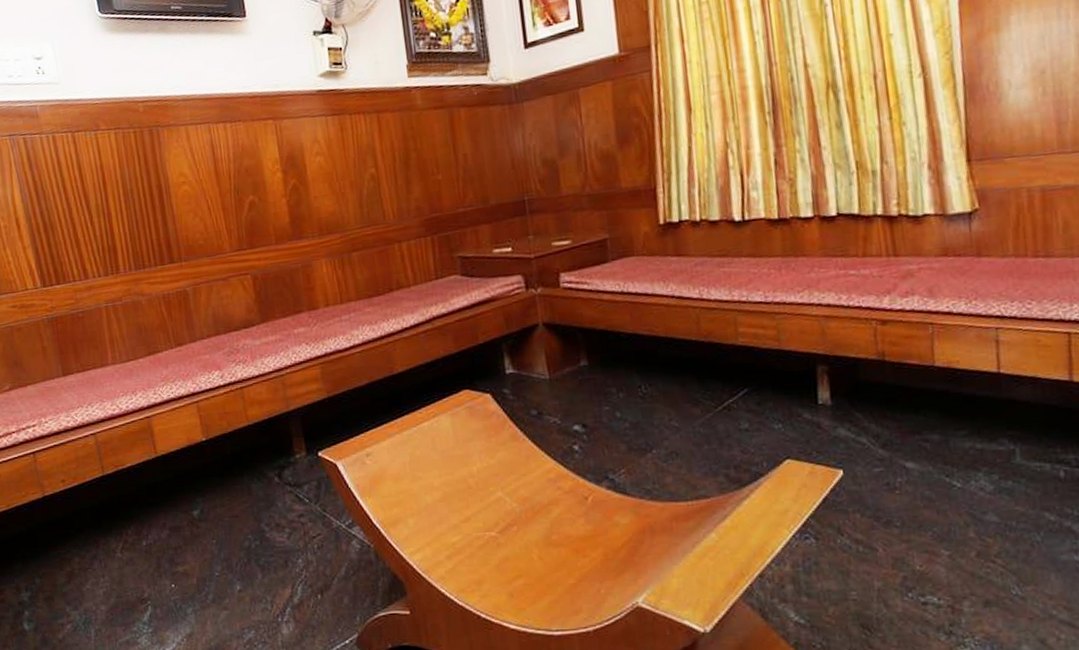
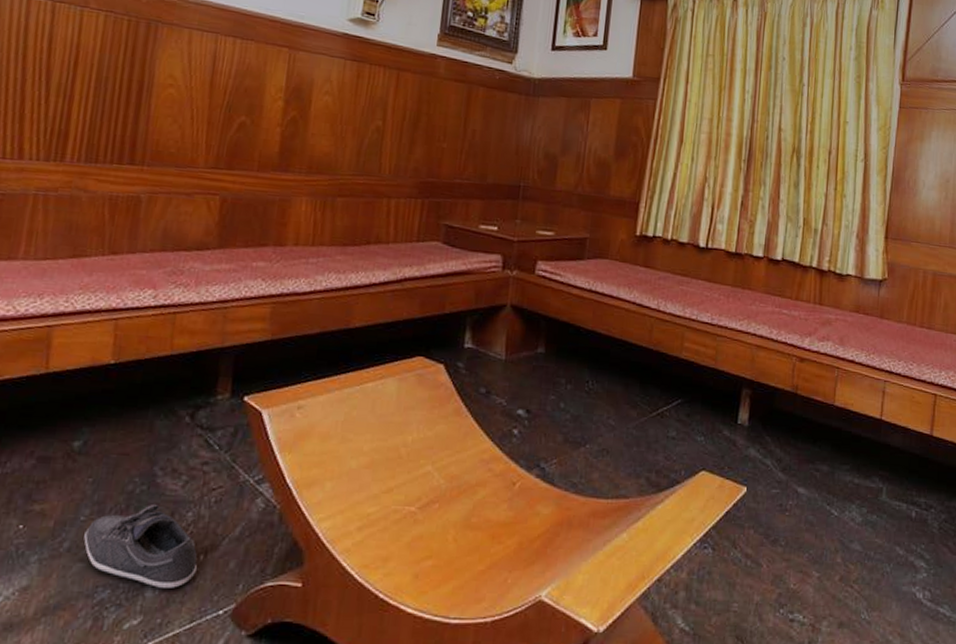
shoe: none [222,555,318,626] -> present [84,503,197,588]

